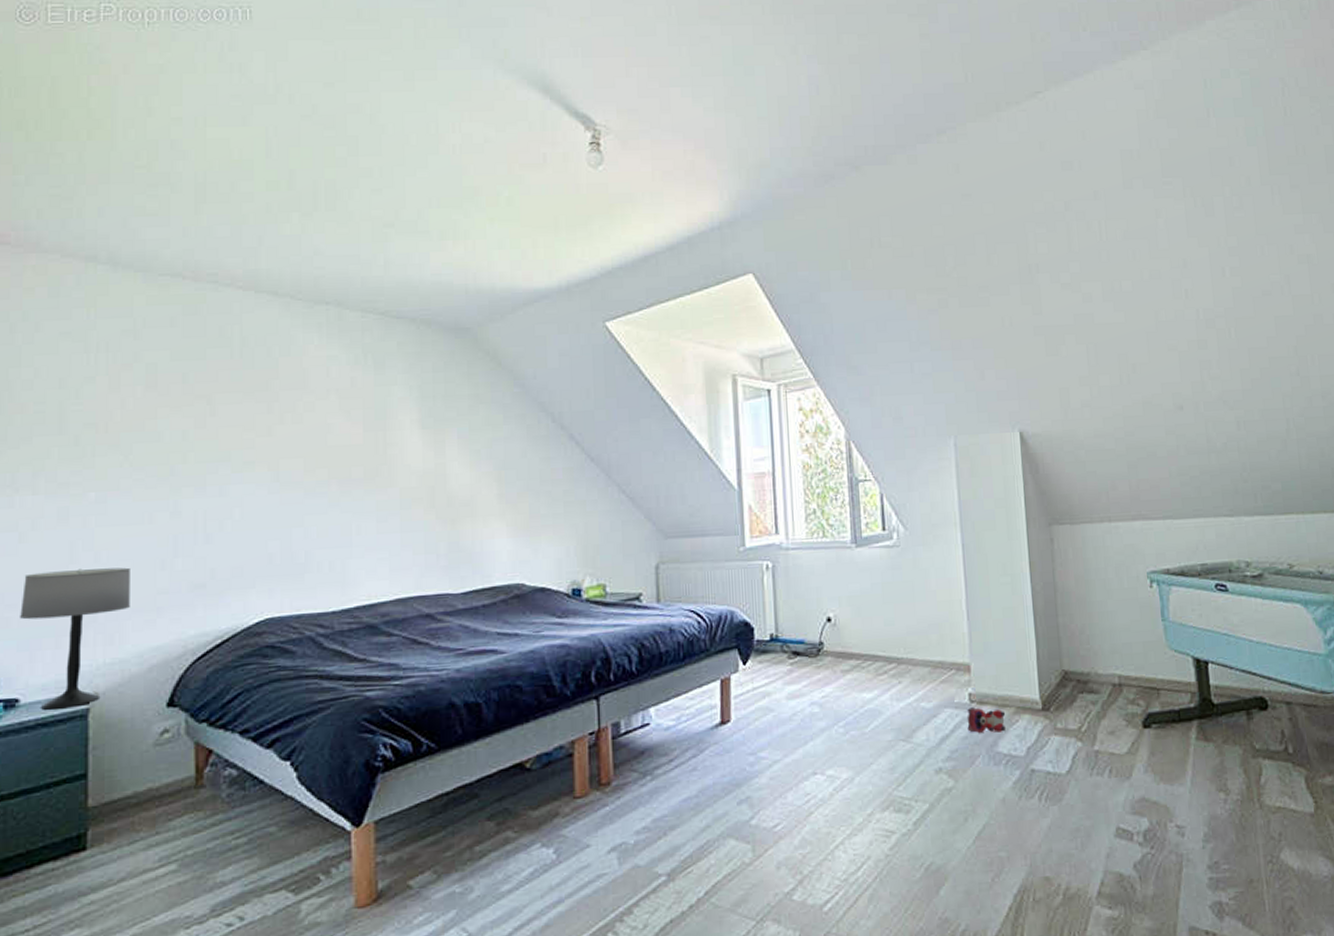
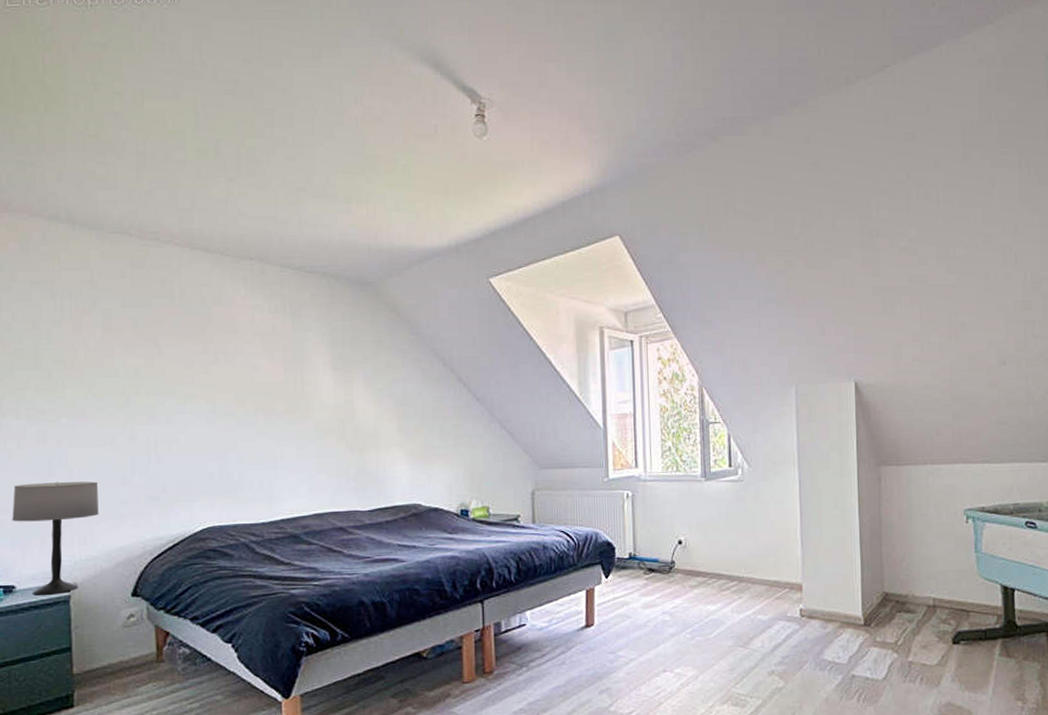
stuffed animal: present [967,707,1006,733] -> none [797,621,832,643]

